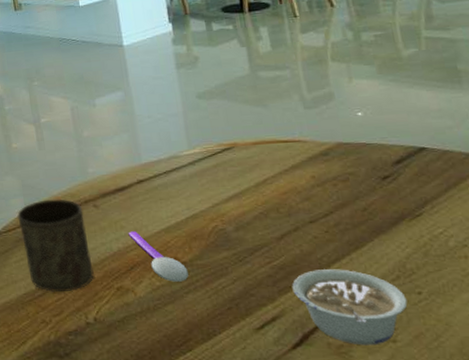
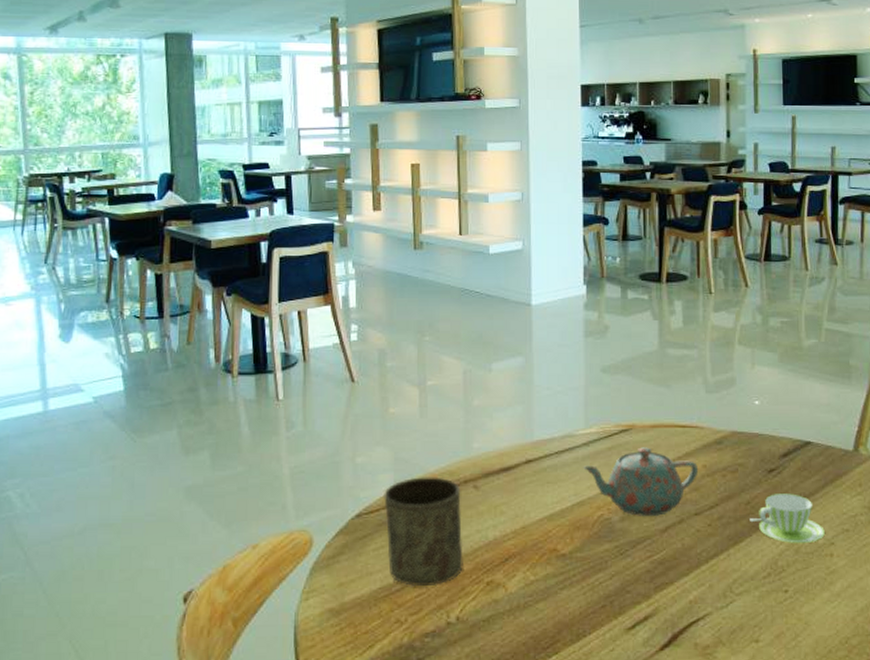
spoon: present [128,231,189,282] -> none [507,518,566,576]
teapot: none [192,163,308,226] -> present [583,447,699,516]
legume: present [292,269,408,346] -> none [668,565,774,646]
cup: none [369,198,455,247] -> present [750,493,825,544]

